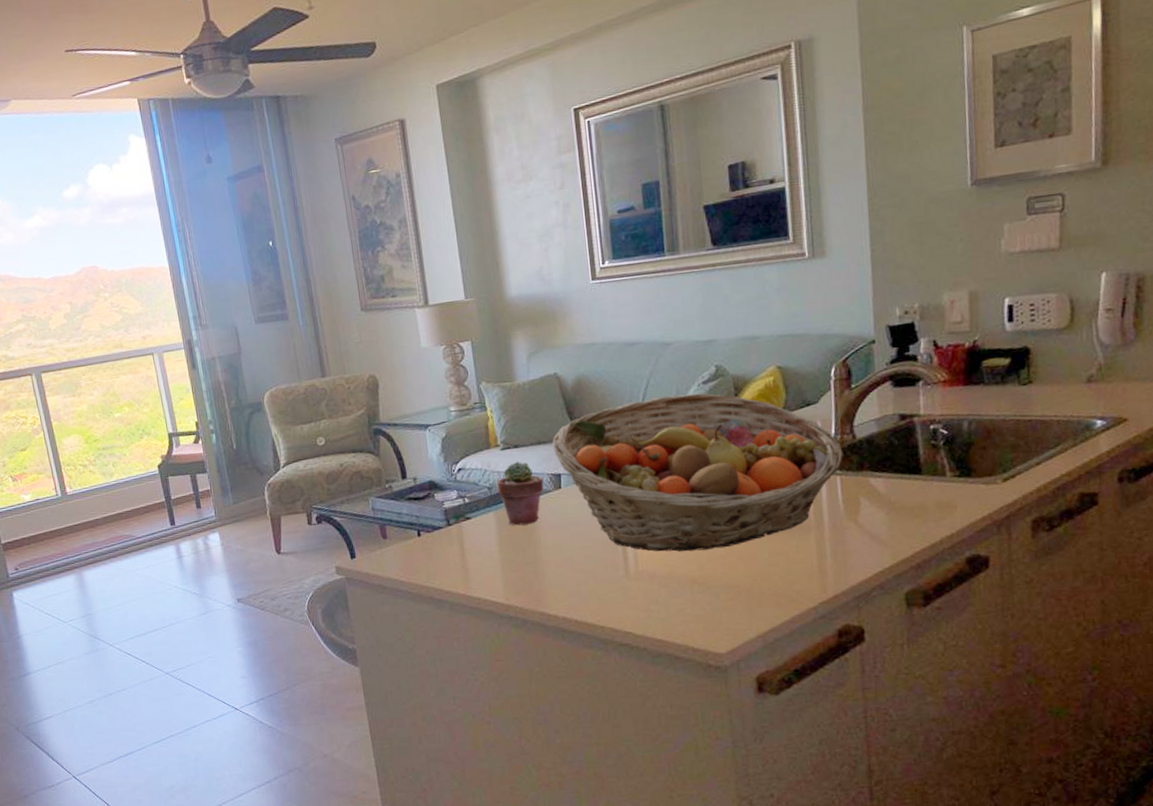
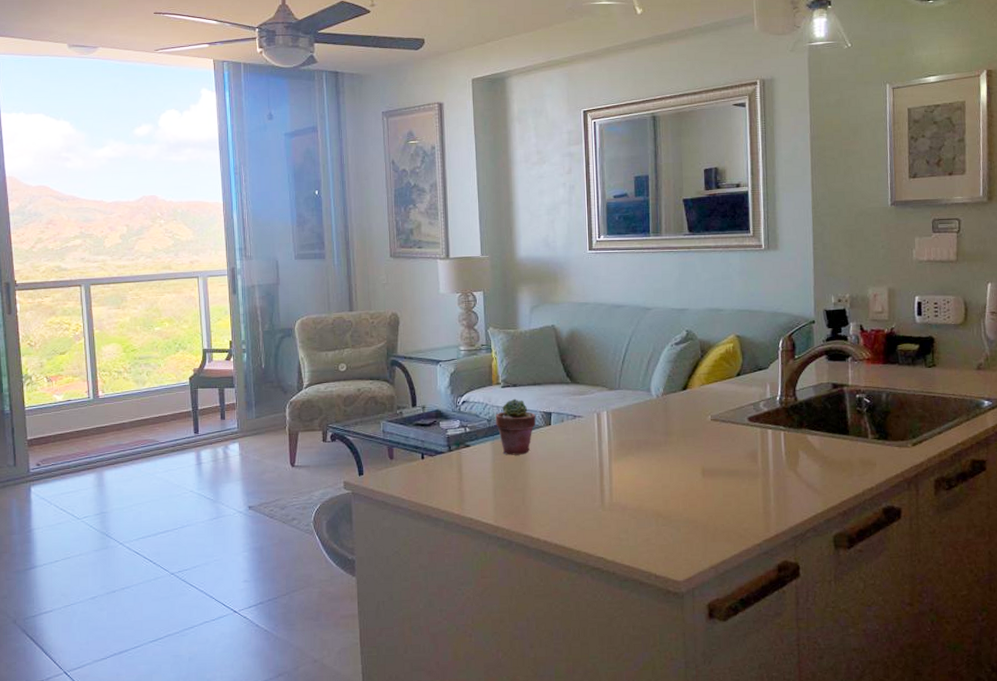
fruit basket: present [552,393,843,552] -> none [546,352,787,488]

